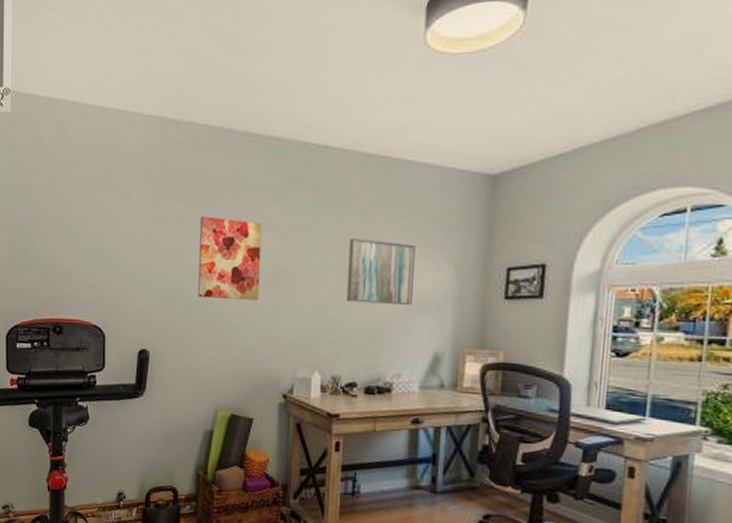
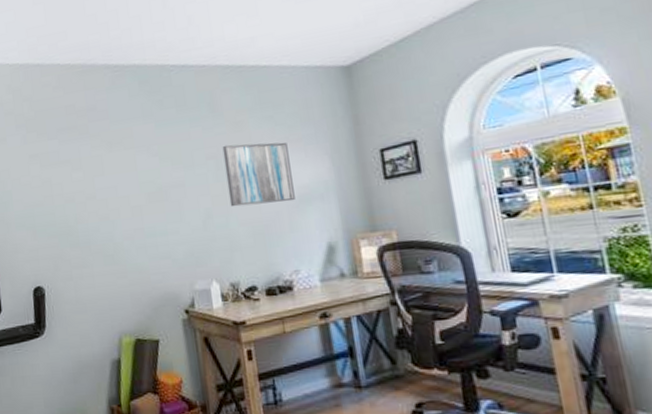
wall art: present [198,216,262,301] -> none [76,145,145,226]

